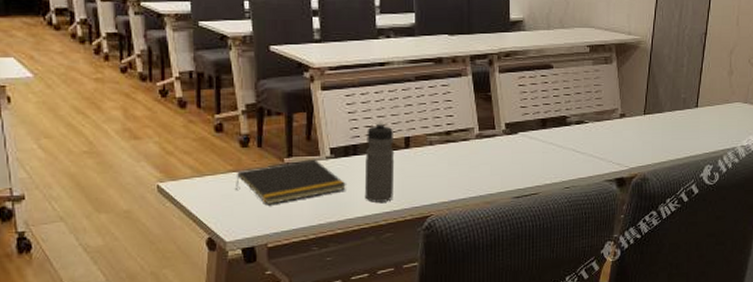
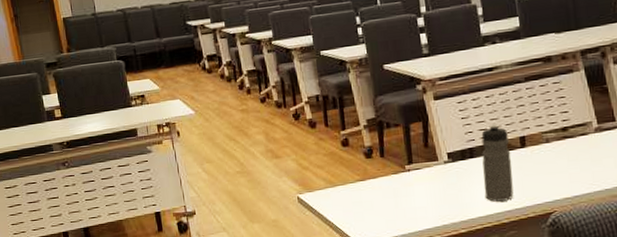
notepad: present [236,159,347,204] -> none [363,164,467,209]

